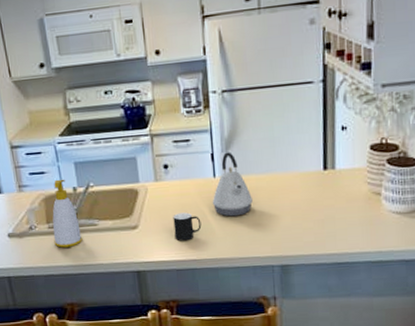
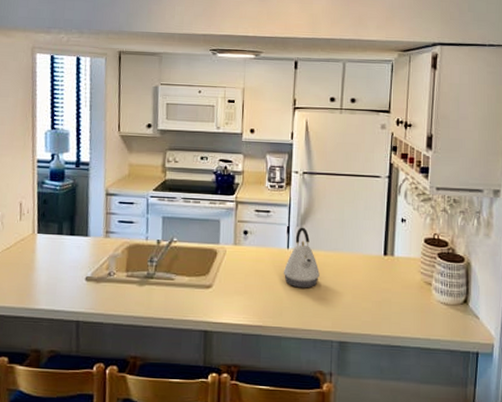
soap bottle: present [52,179,83,248] -> none [129,230,158,298]
cup: present [173,212,202,241] -> none [245,278,271,306]

